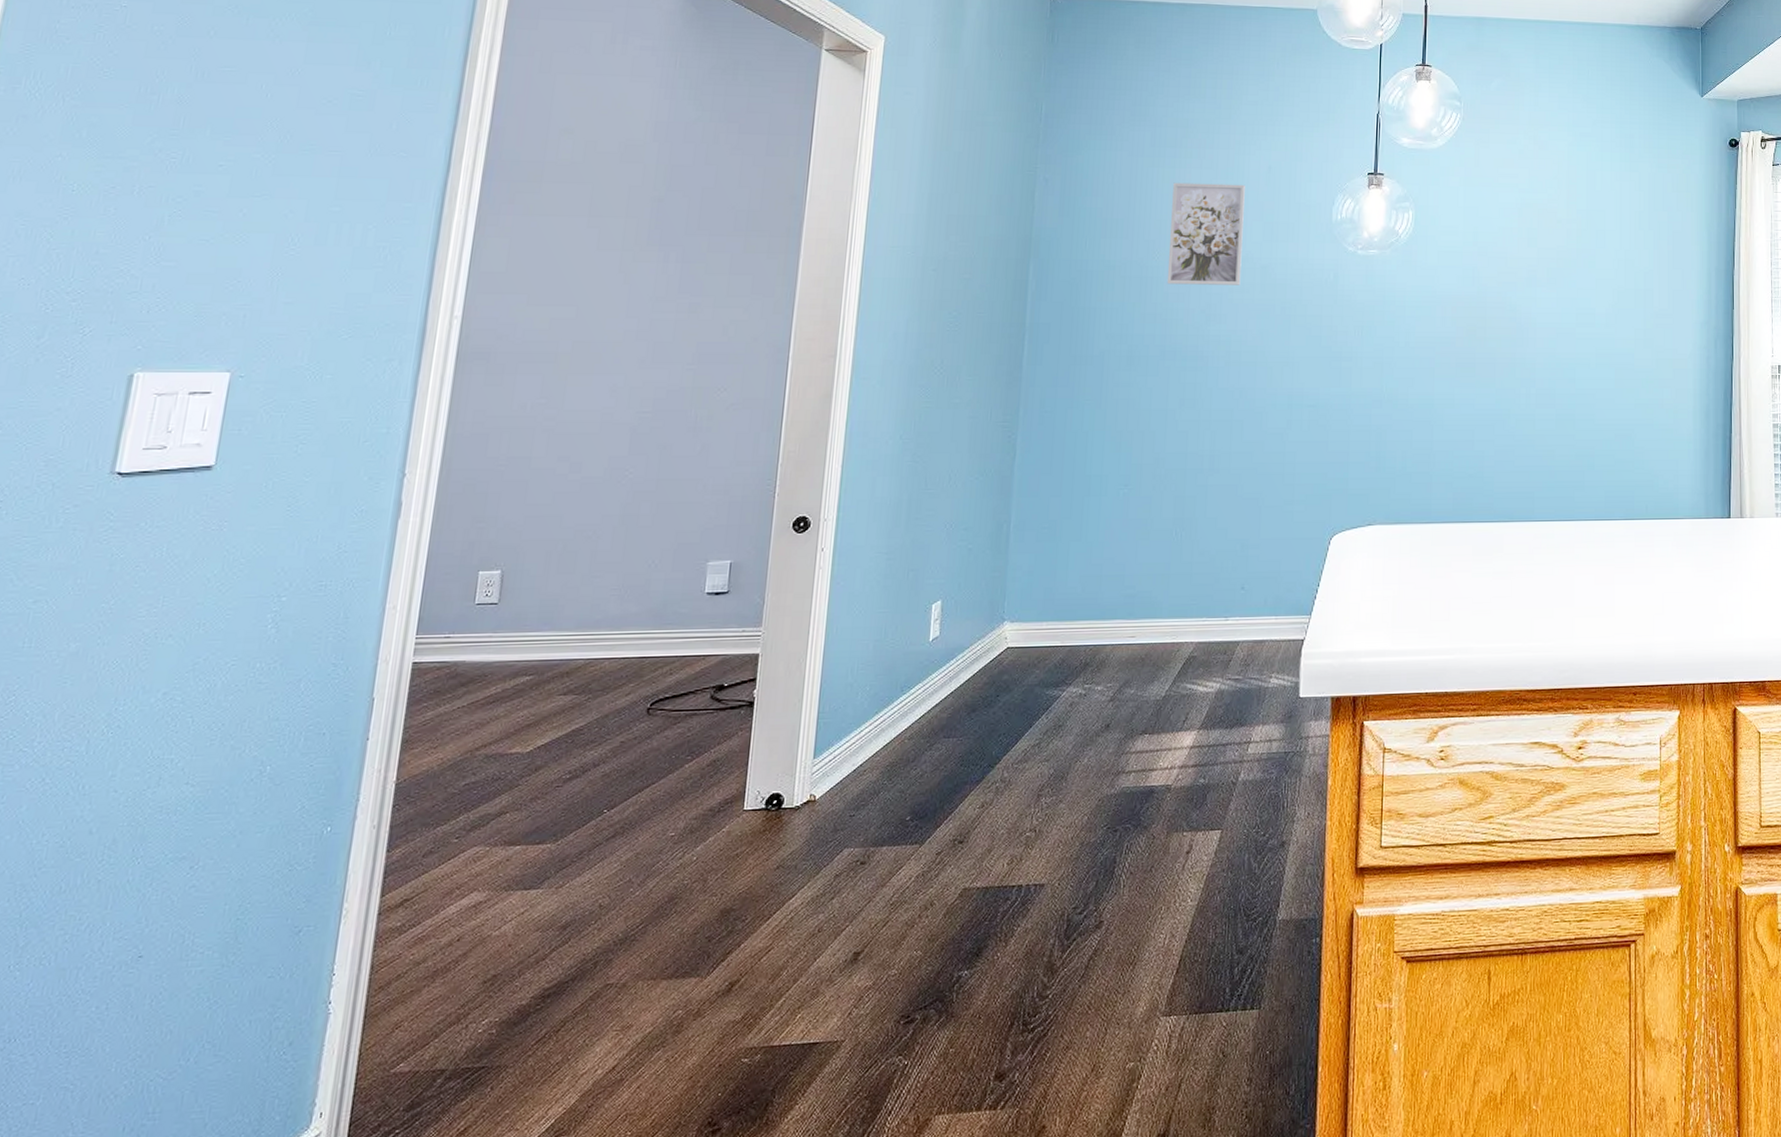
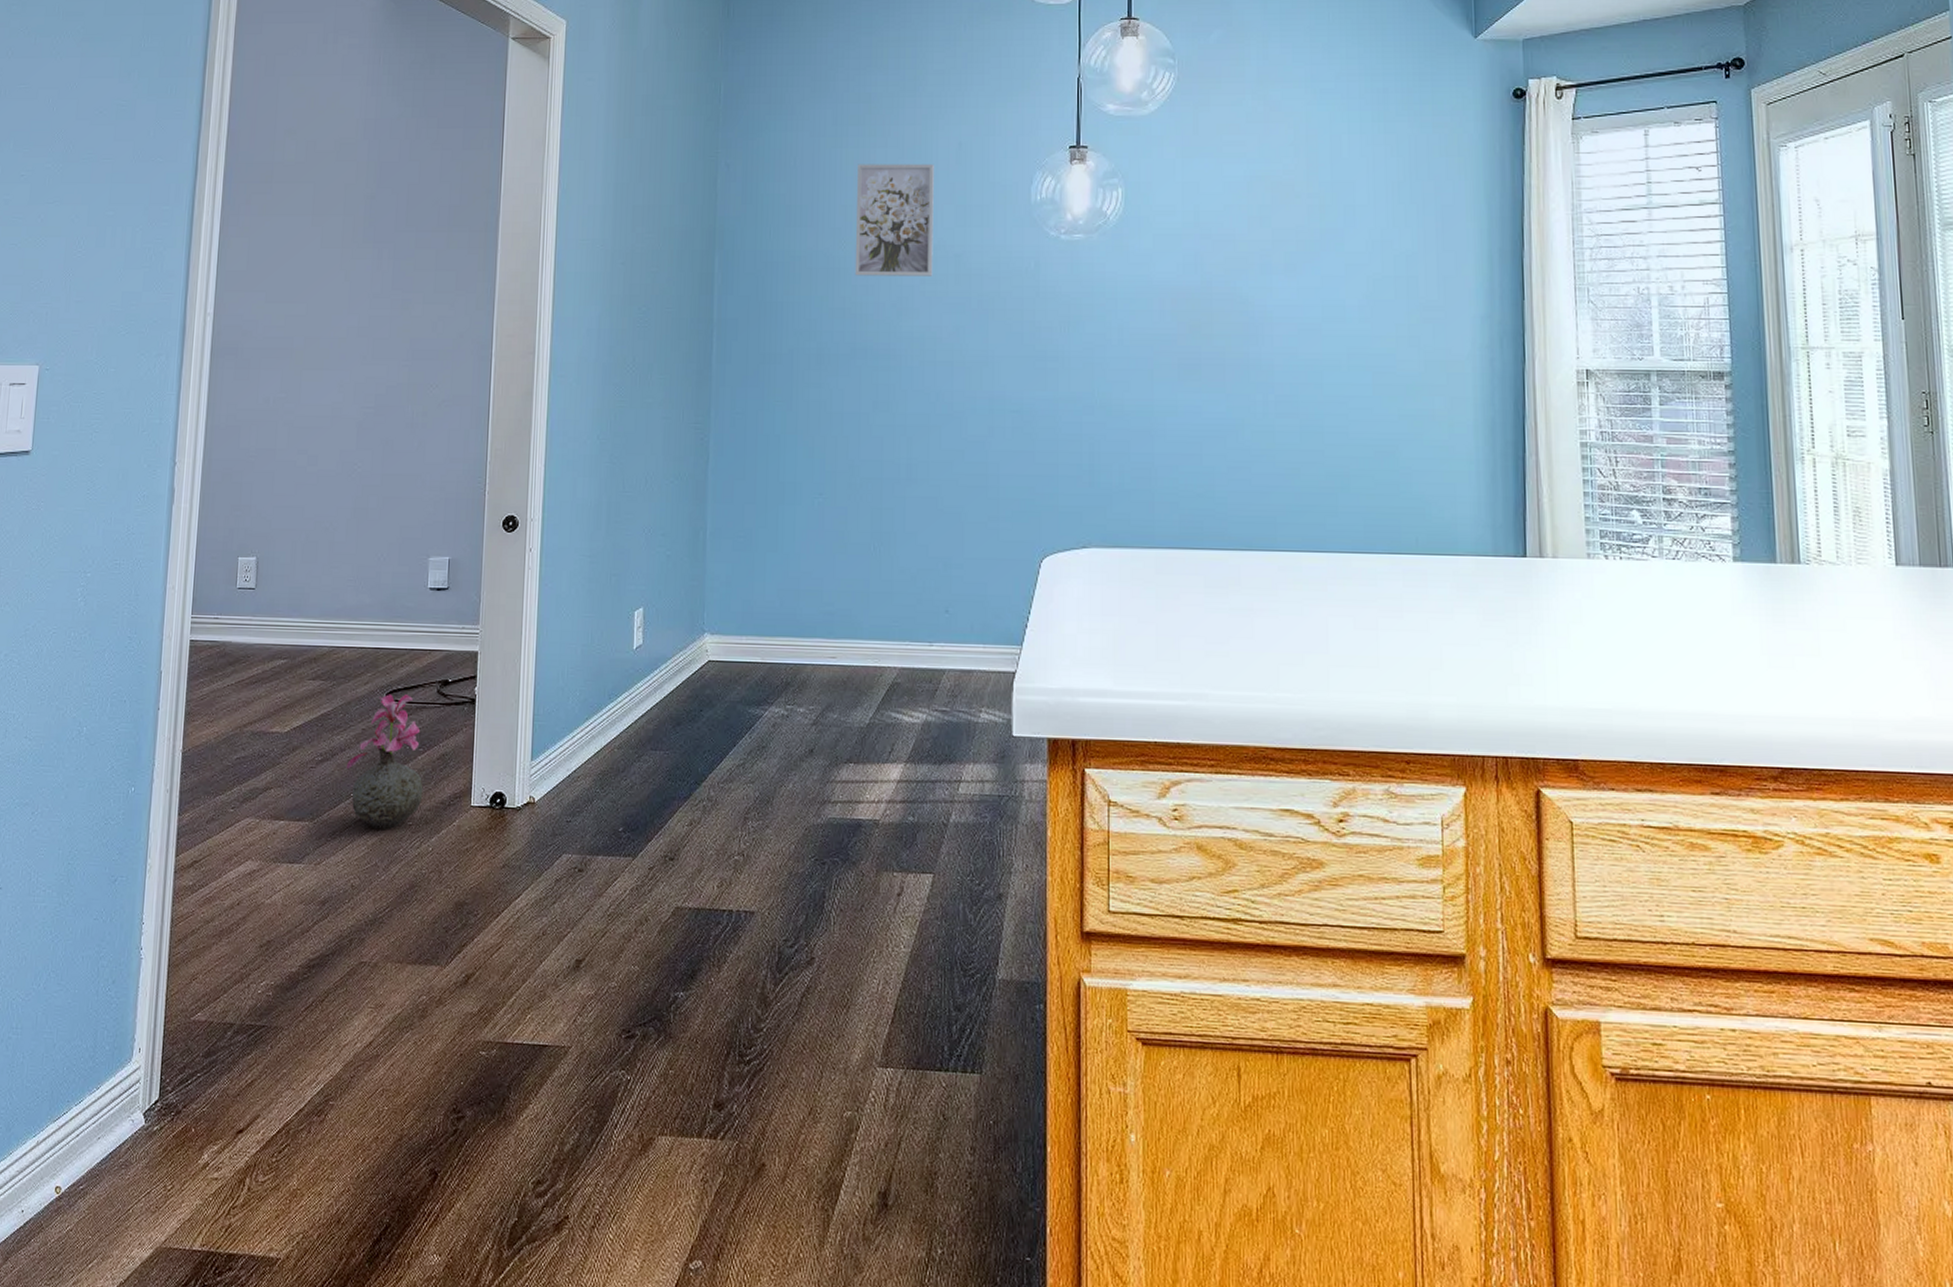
vase: none [599,702,690,844] -> present [346,694,423,829]

